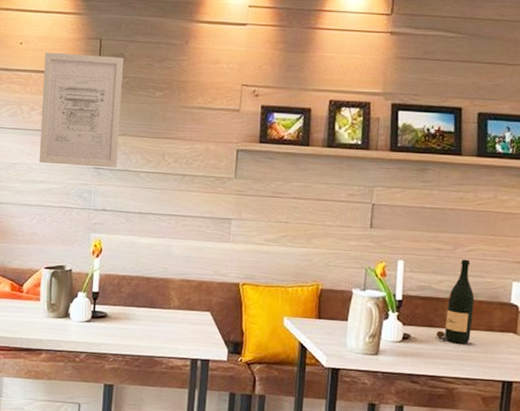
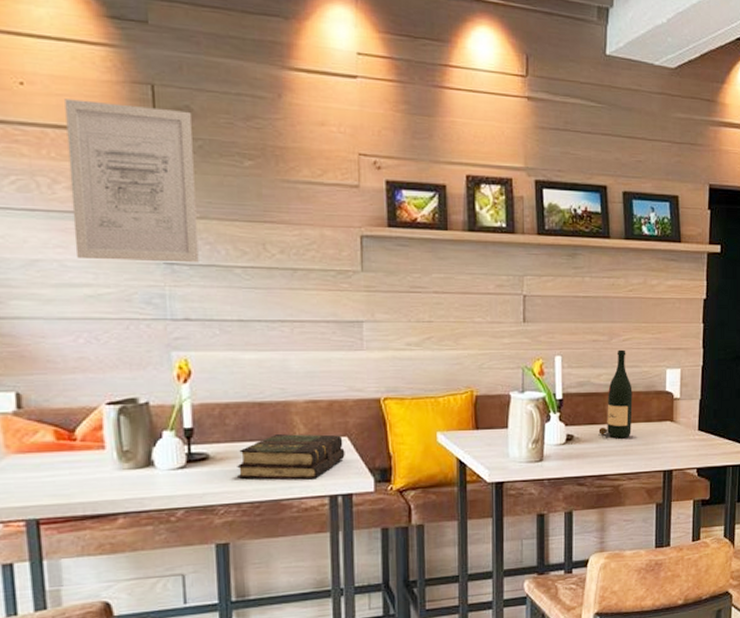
book: none [125,304,207,344] -> present [237,434,345,480]

